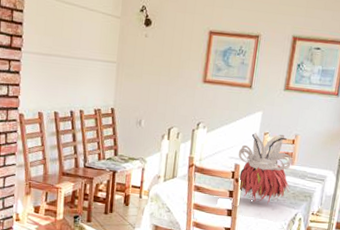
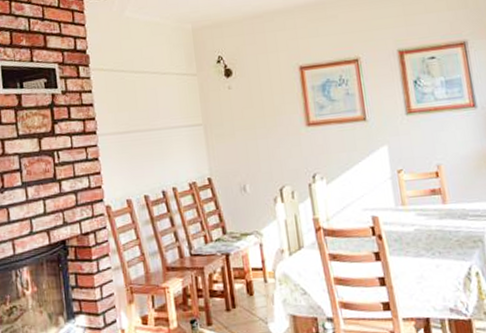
dried flowers: present [238,132,292,204] -> none [371,168,451,261]

